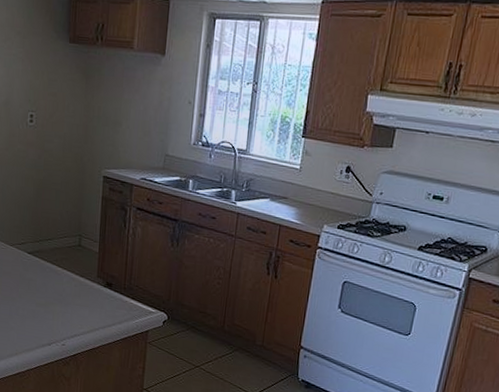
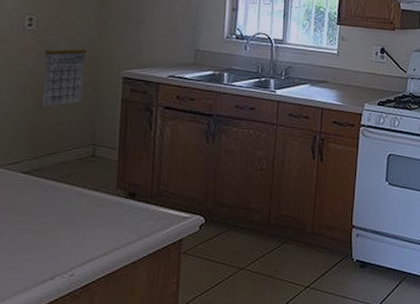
calendar: none [41,134,74,197] -> present [42,37,86,107]

